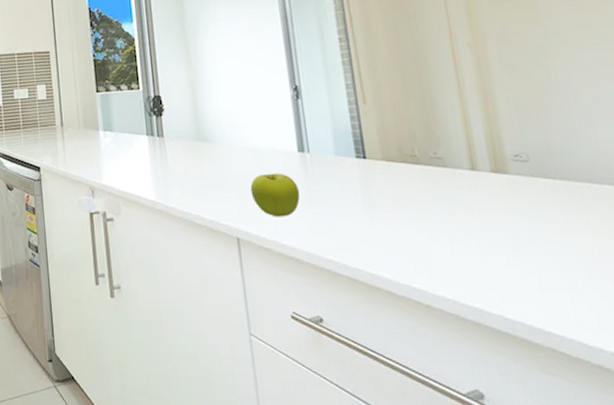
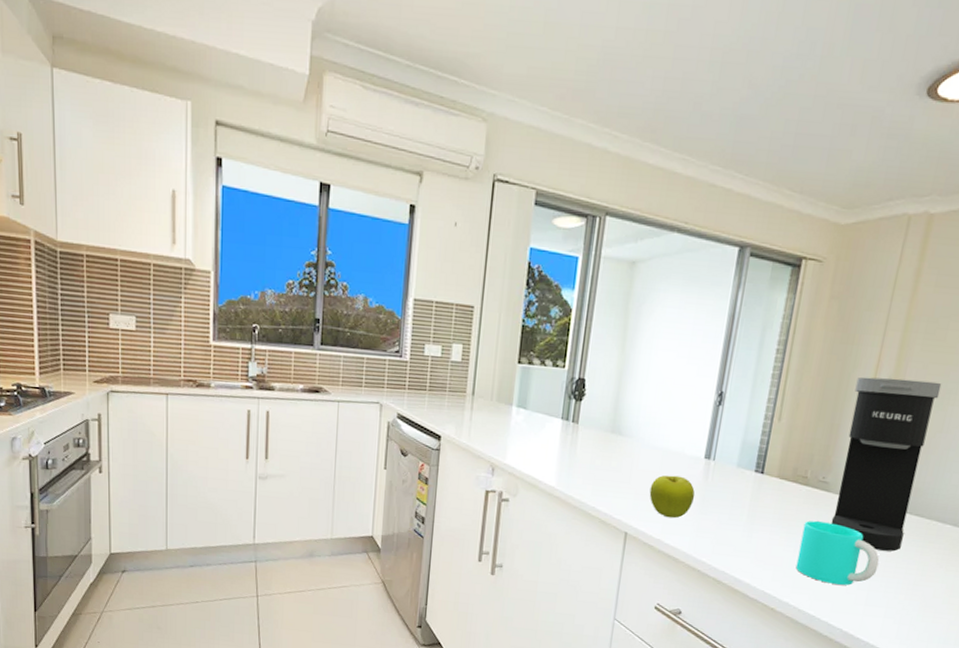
cup: none [431,200,540,269] -> present [795,520,880,585]
coffee maker: none [433,39,558,224] -> present [830,377,942,552]

